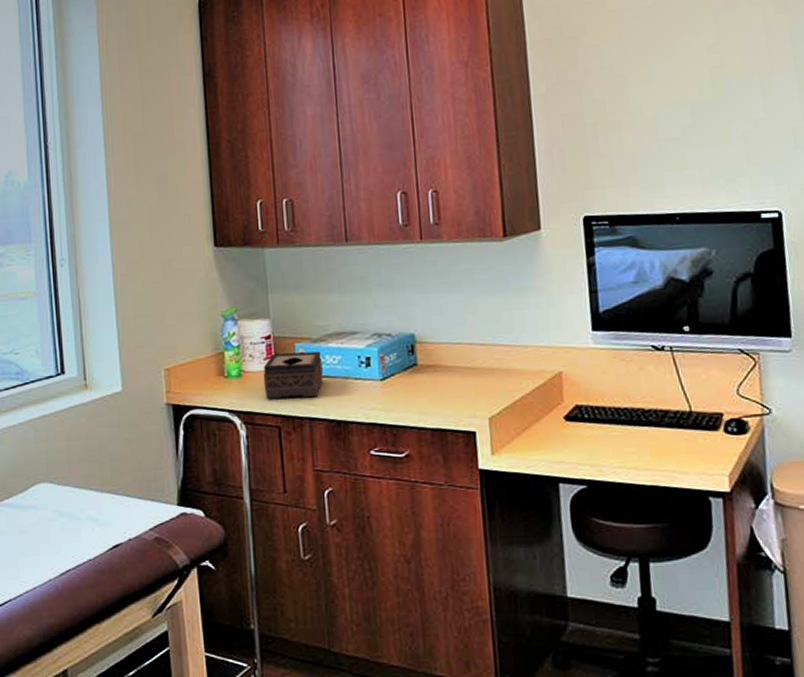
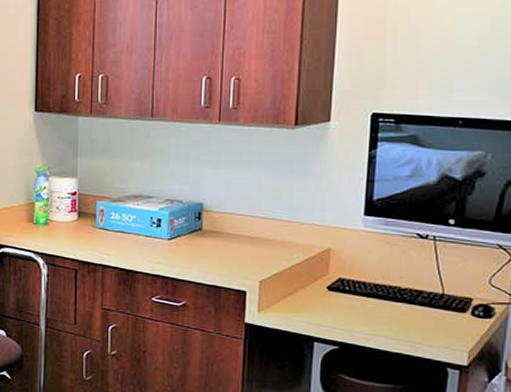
tissue box: present [263,351,324,399] -> none [66,207,119,248]

